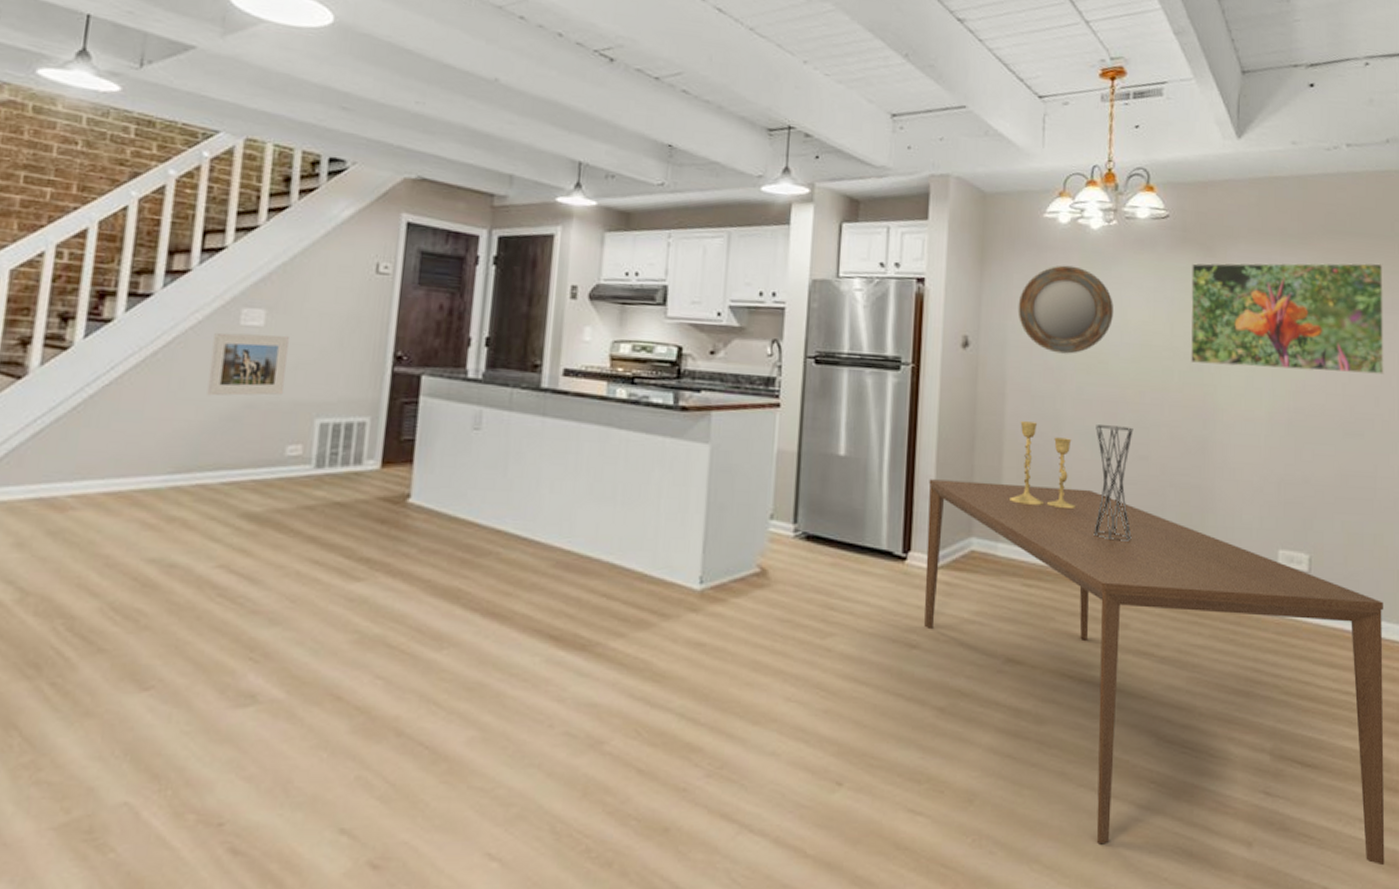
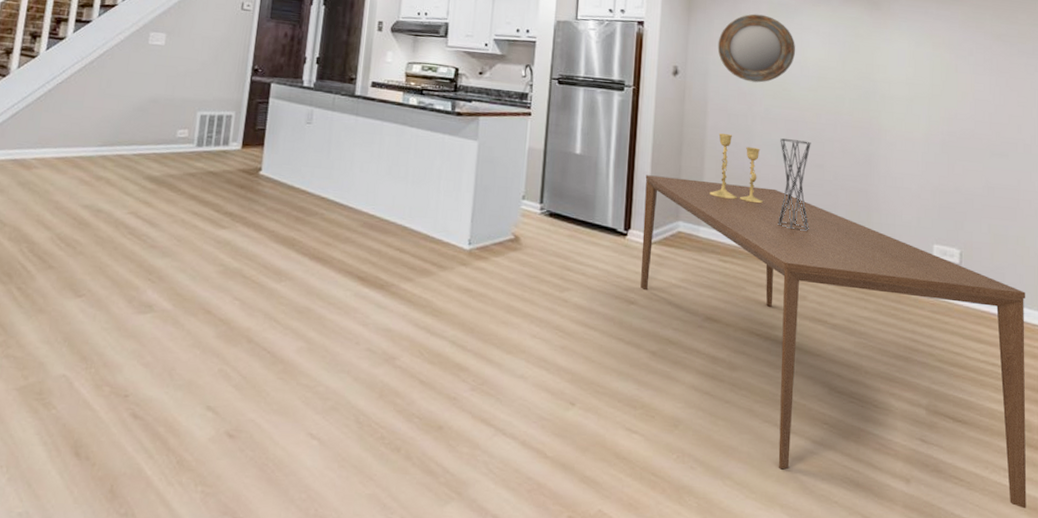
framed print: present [207,332,289,396] -> none [125,48,181,94]
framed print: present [1190,263,1384,375] -> none [859,14,1026,107]

